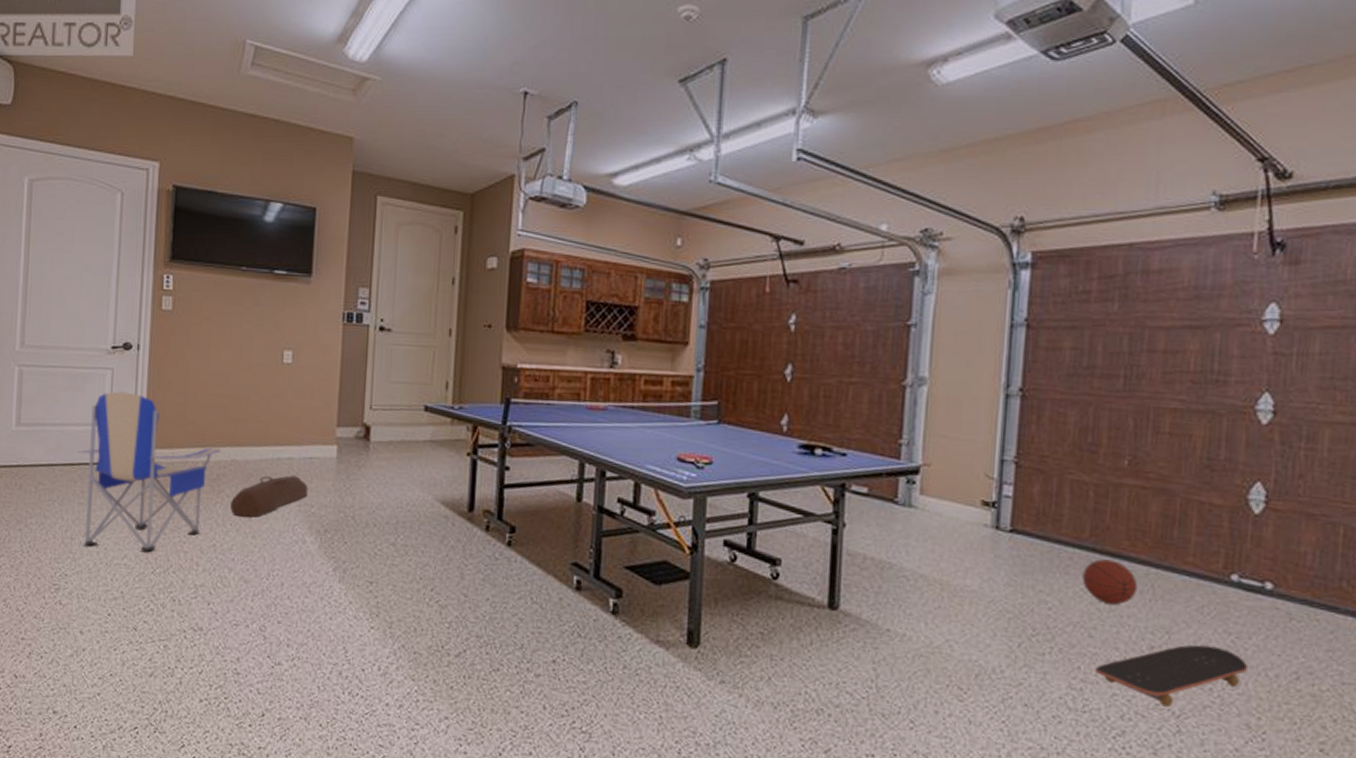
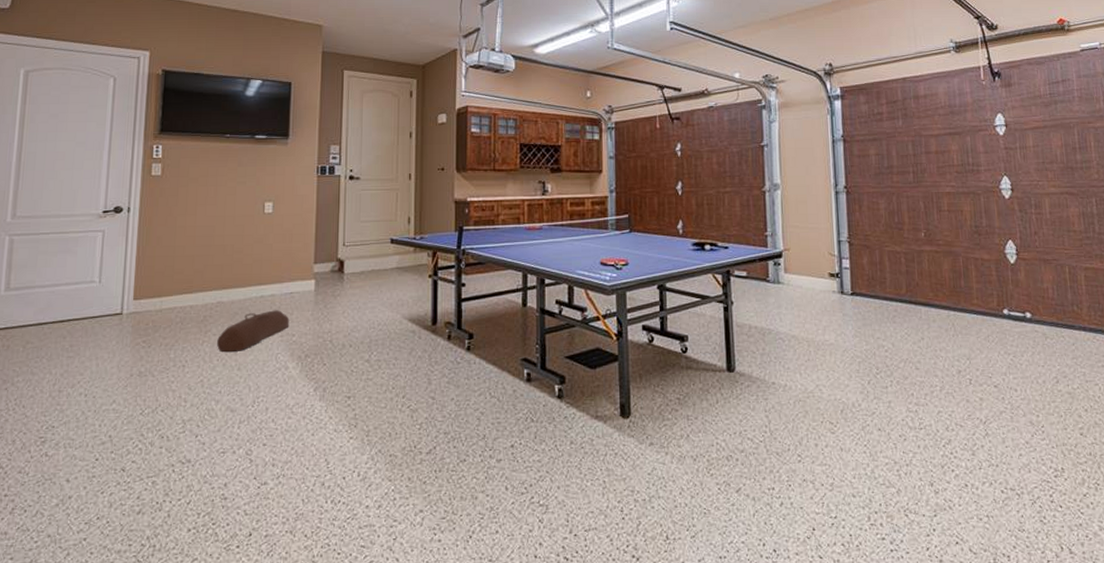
folding chair: present [79,391,221,553] -> none [68,250,207,397]
basketball: present [1082,559,1138,605] -> none [905,308,944,342]
skateboard: present [1095,644,1249,707] -> none [924,365,1025,416]

